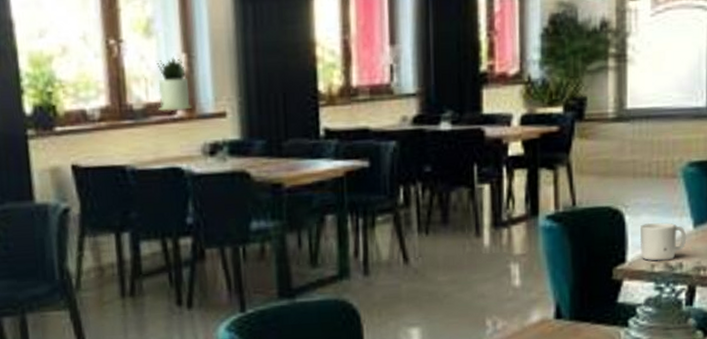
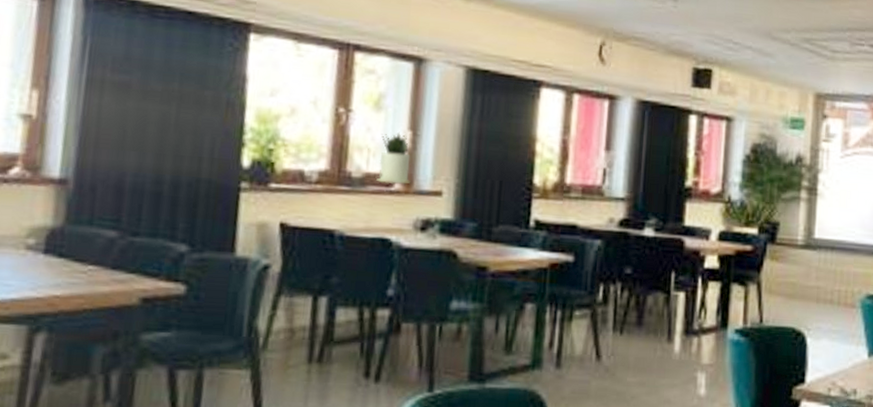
mug: present [640,222,687,262] -> none [819,348,862,386]

